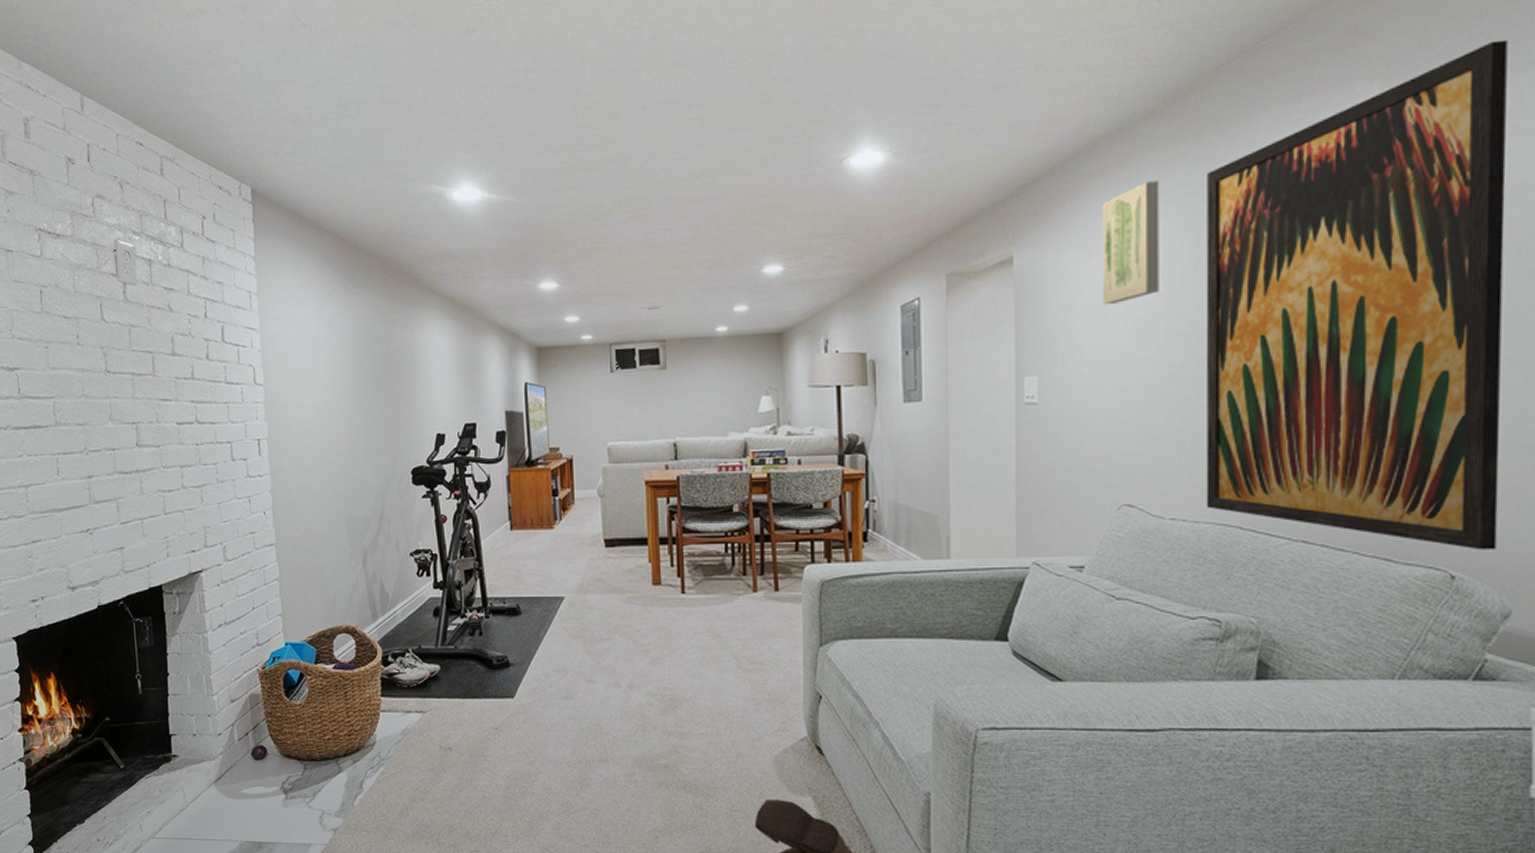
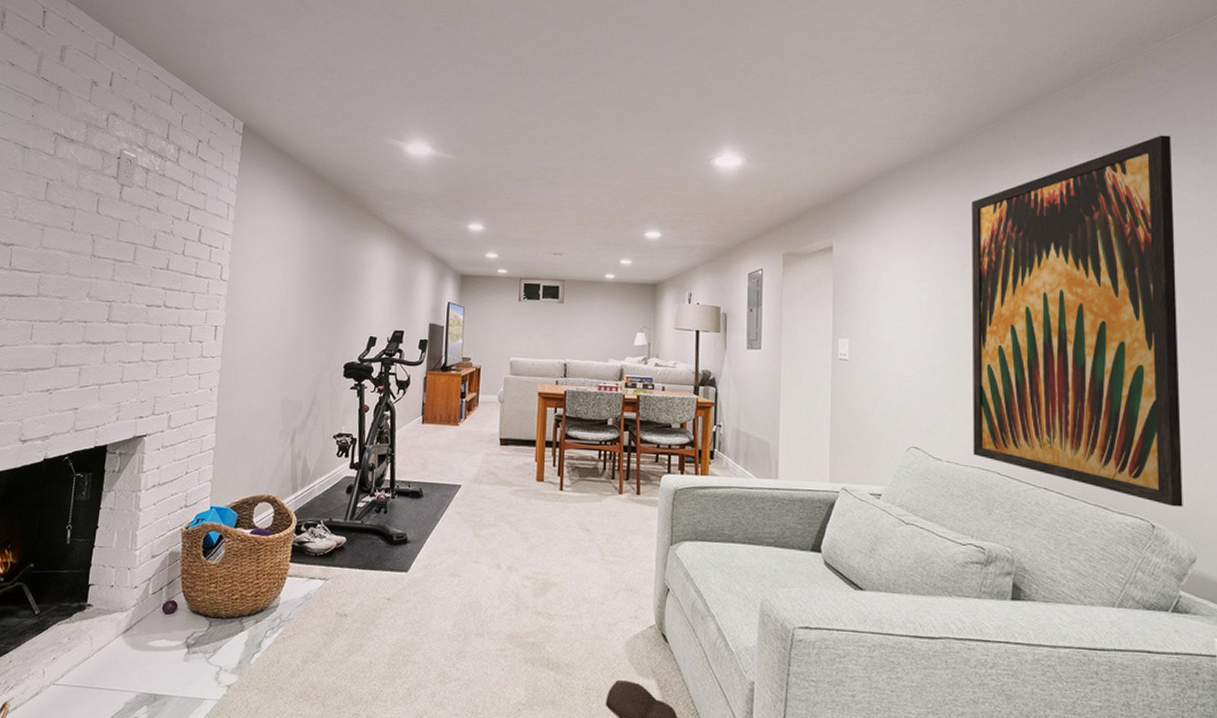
wall art: present [1102,180,1160,305] -> none [897,202,939,290]

